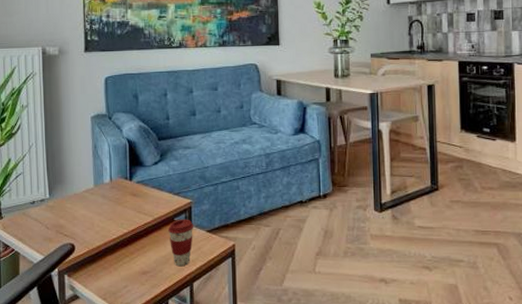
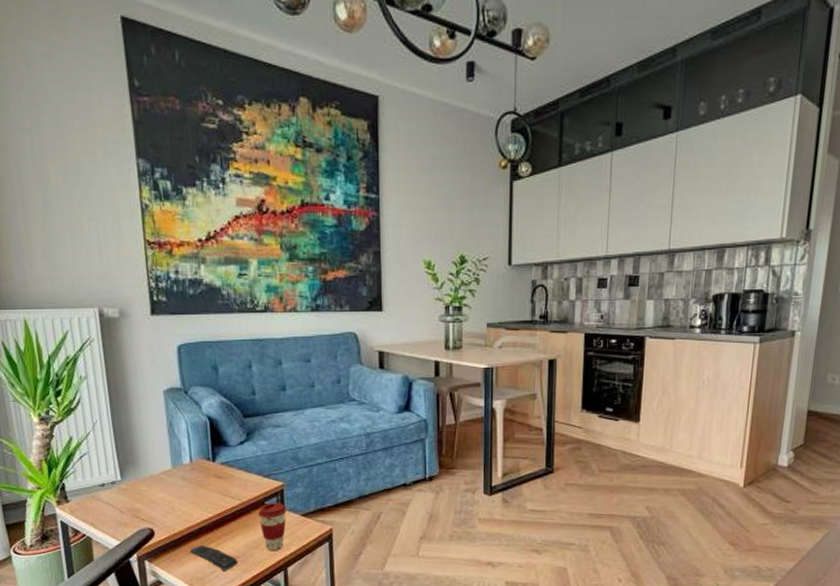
remote control: none [105,260,148,286] -> present [189,545,238,571]

